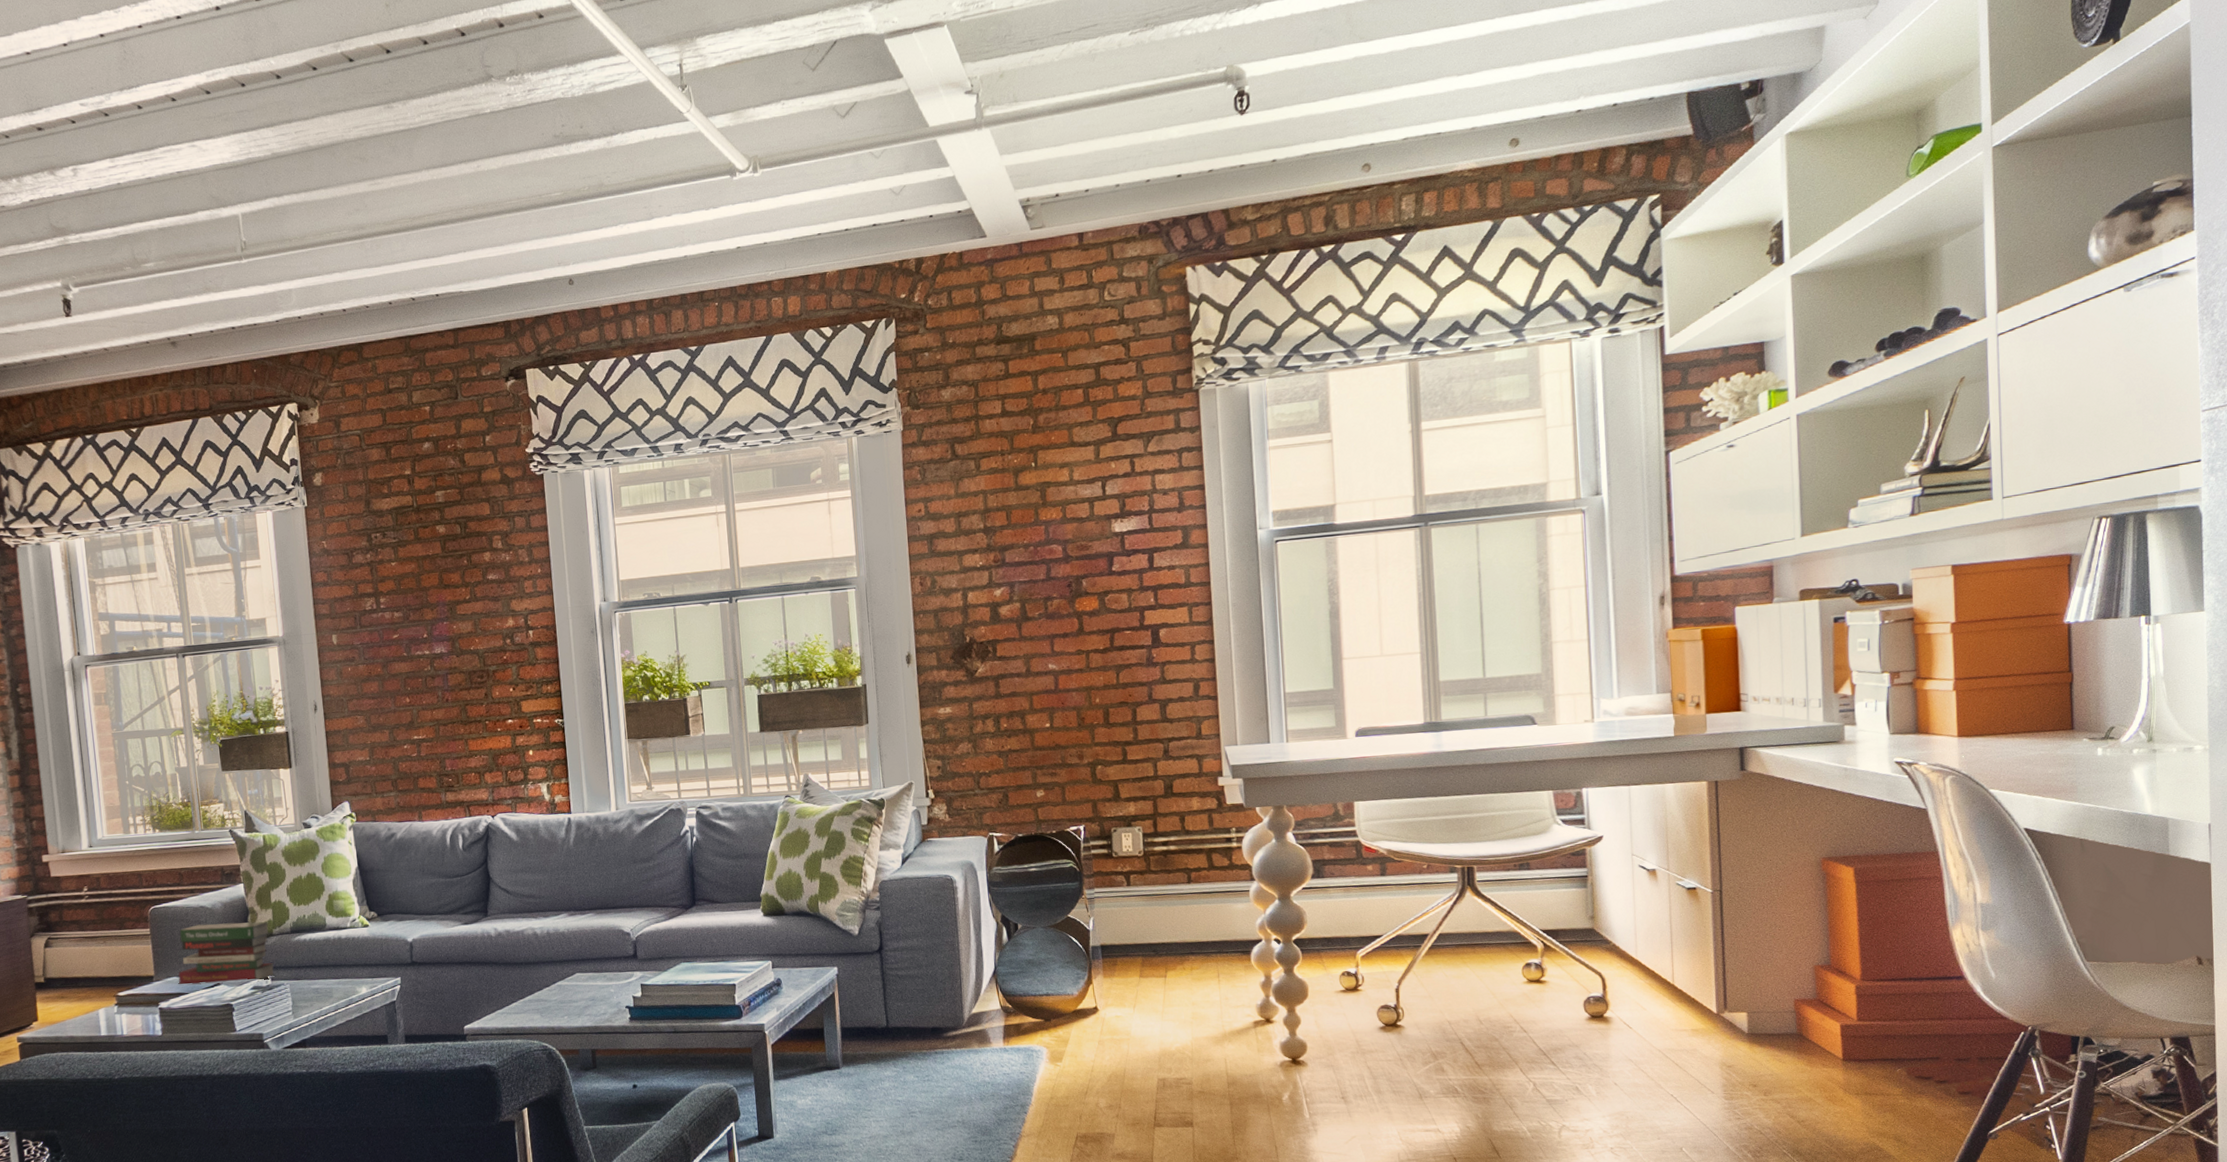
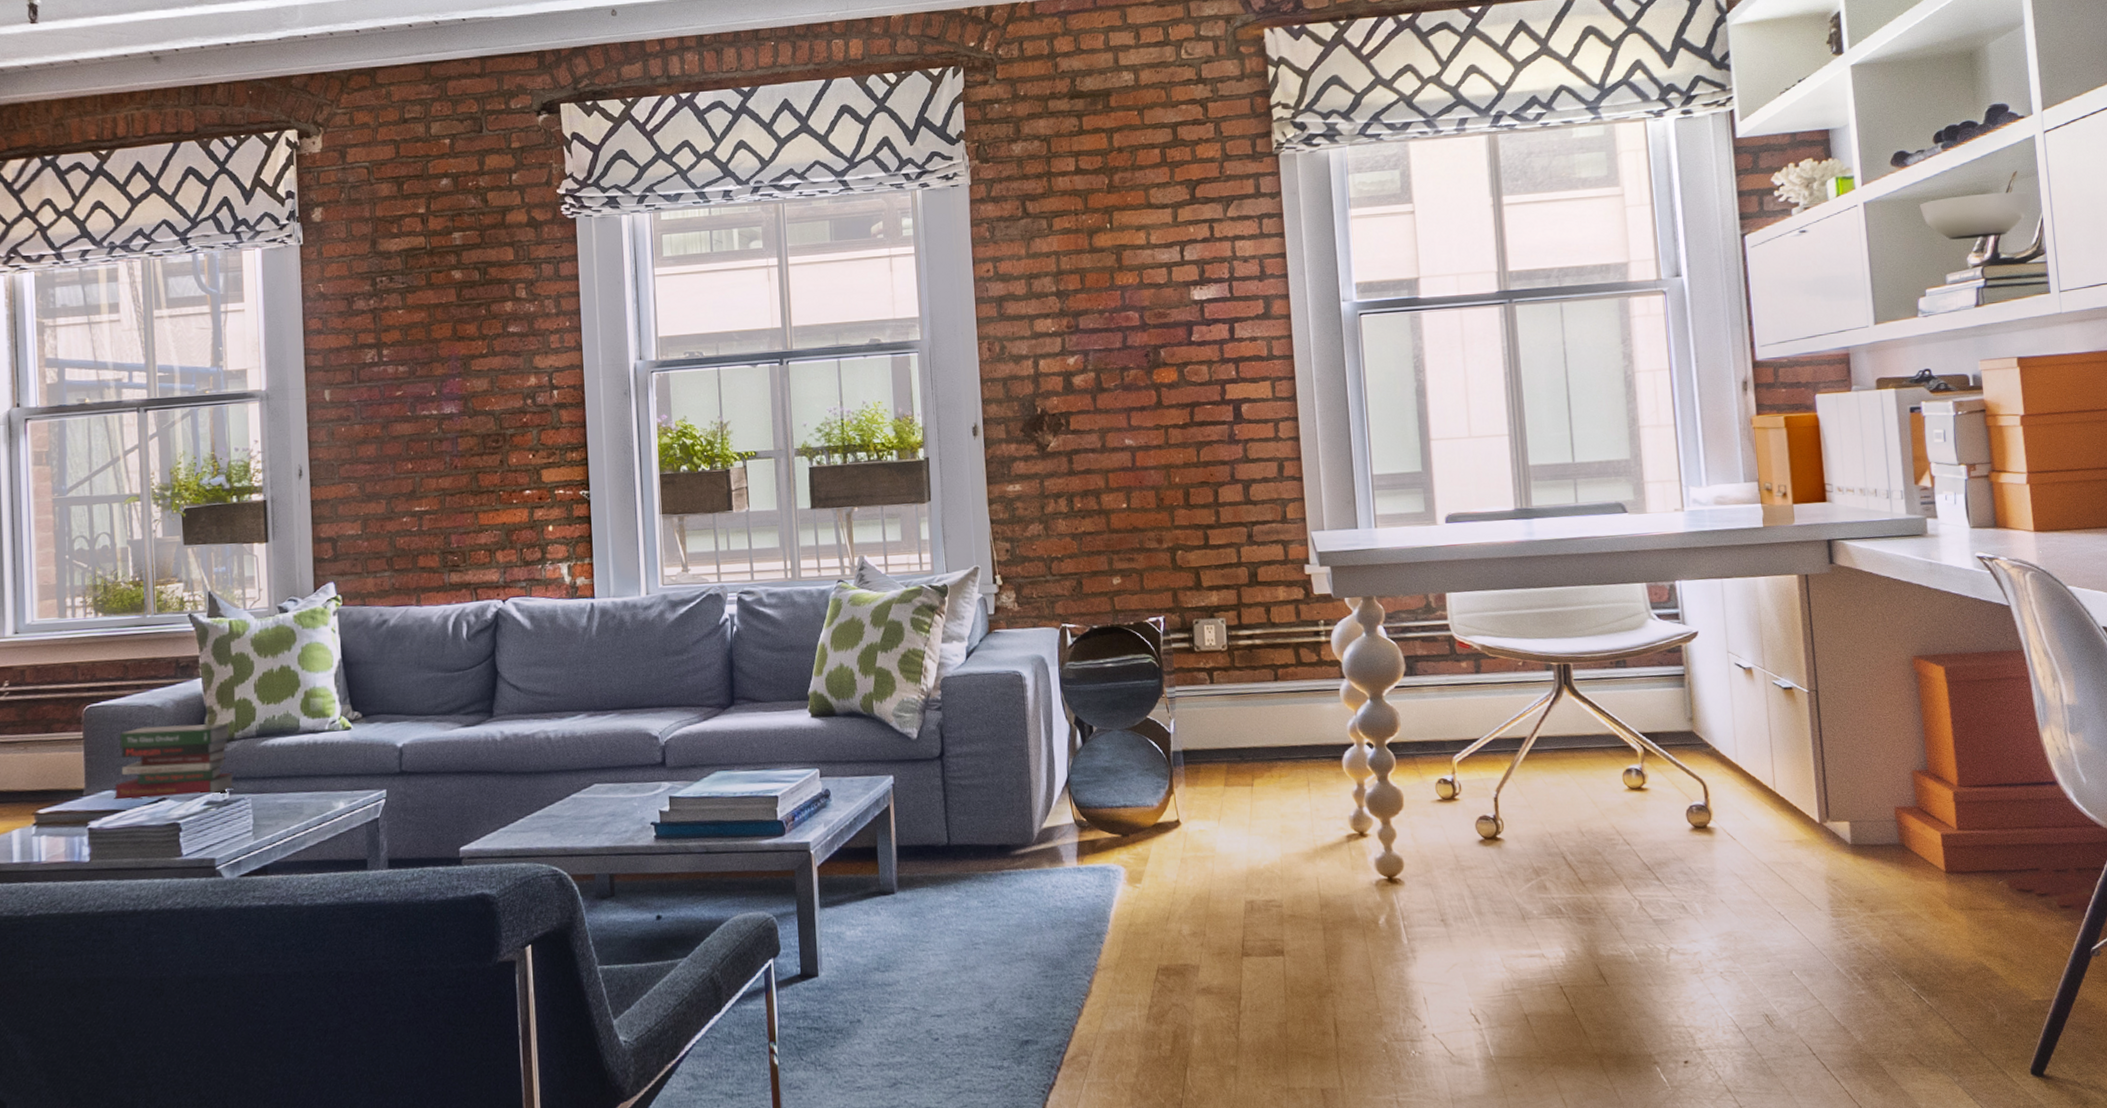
bowl: none [1856,397,1979,449] -> present [1919,191,2031,240]

